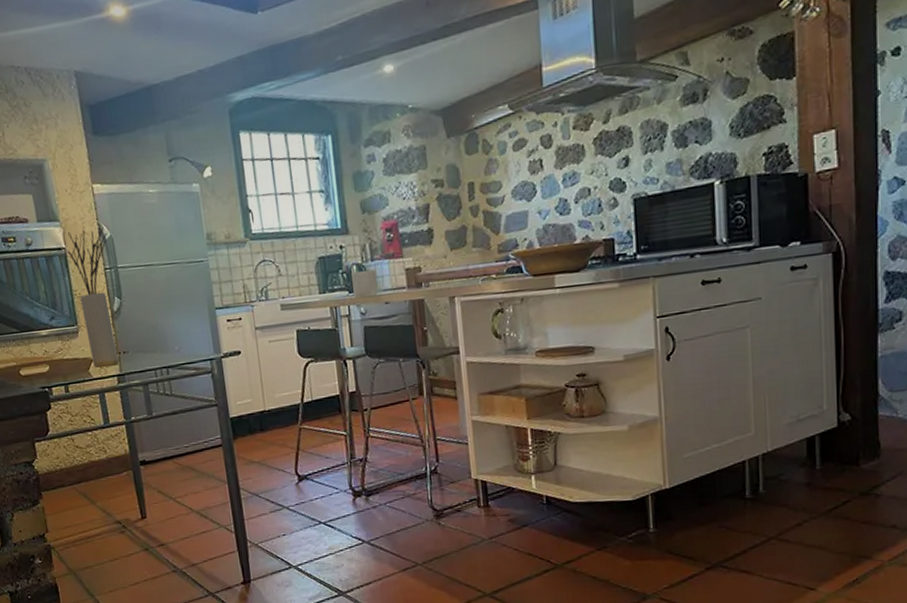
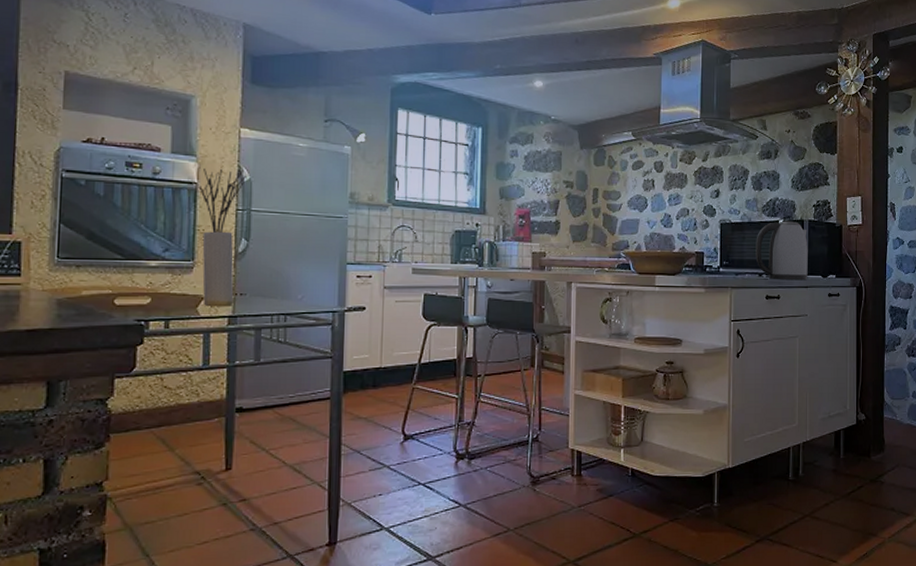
mug: present [350,270,378,298] -> none [482,249,506,272]
kettle: none [683,179,760,261] -> present [756,221,808,281]

